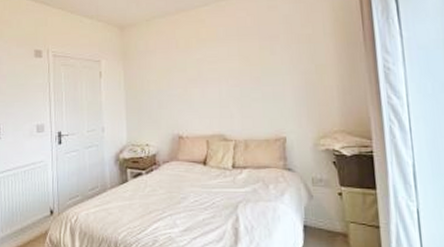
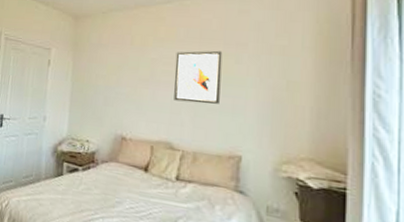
wall art: none [218,45,261,95] -> present [174,50,223,104]

